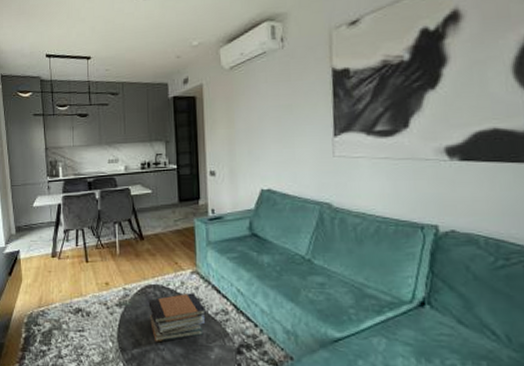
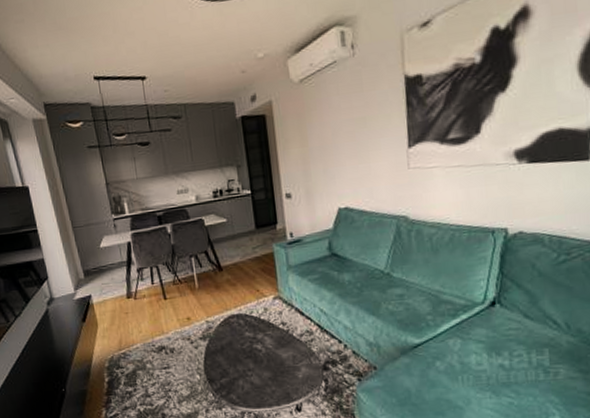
book stack: present [148,293,206,342] -> none [232,317,292,370]

